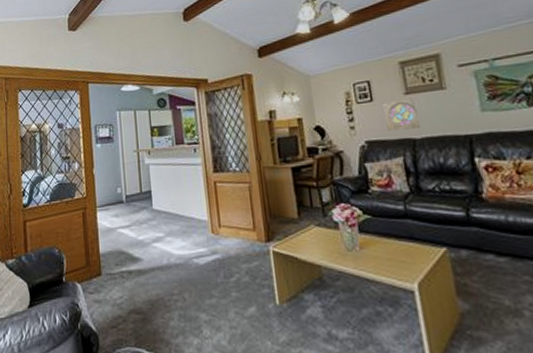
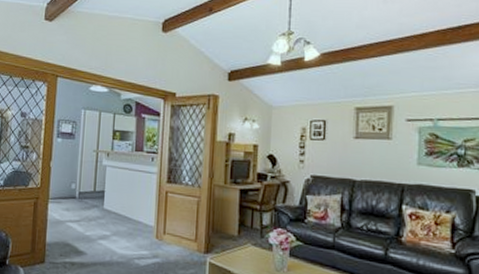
wall ornament: present [383,98,421,131] -> none [332,142,364,171]

